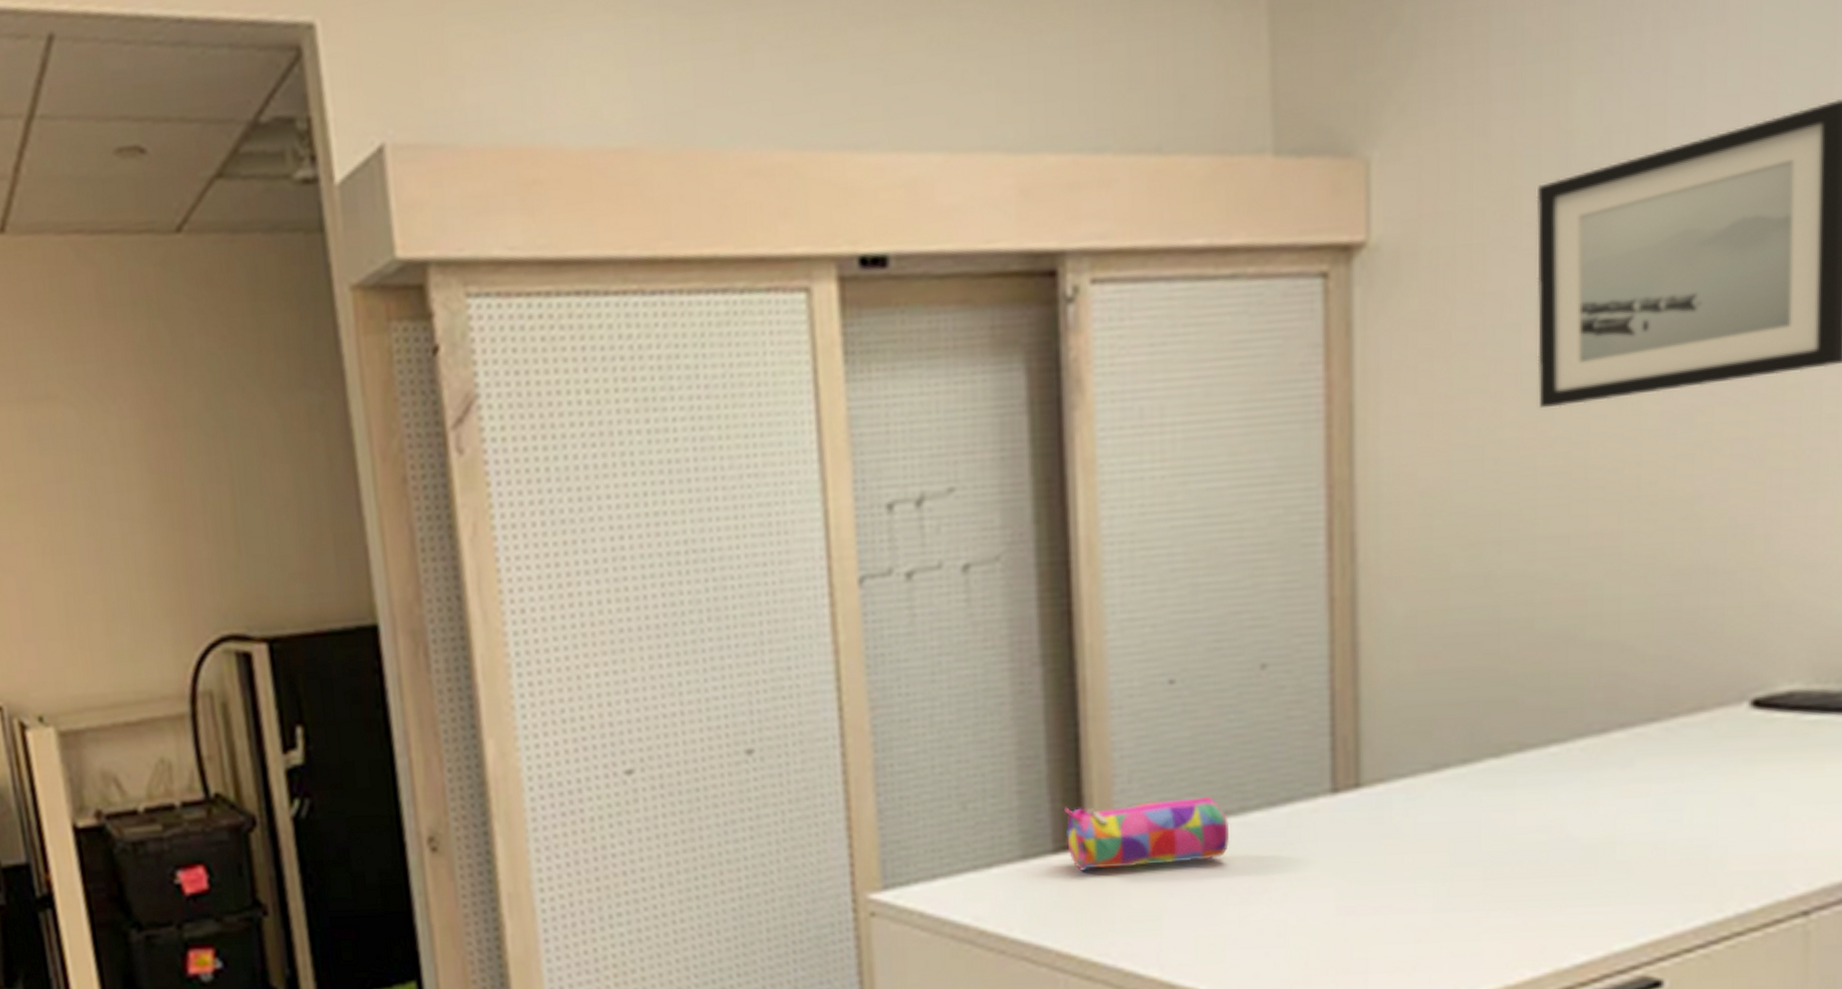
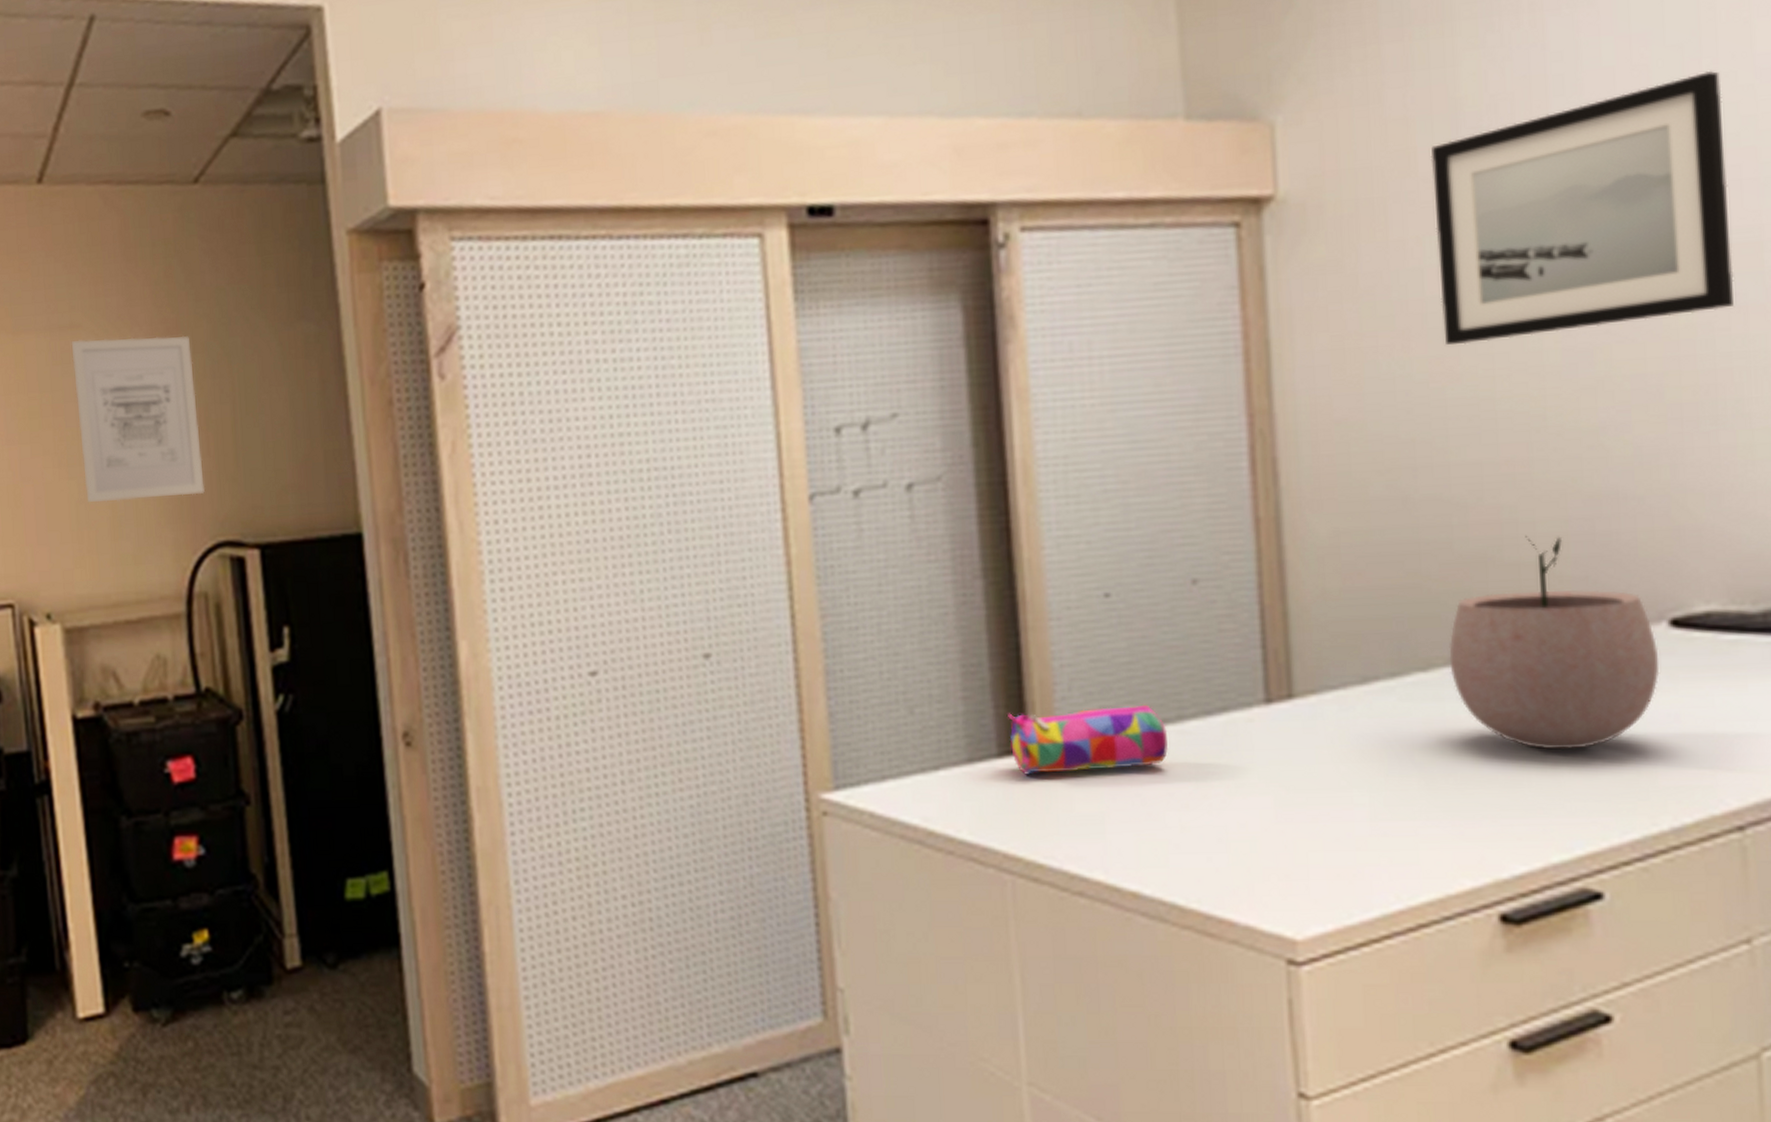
wall art: none [48,407,205,594] -> present [71,335,205,502]
plant pot: none [1523,612,1738,837] -> present [1449,535,1660,750]

